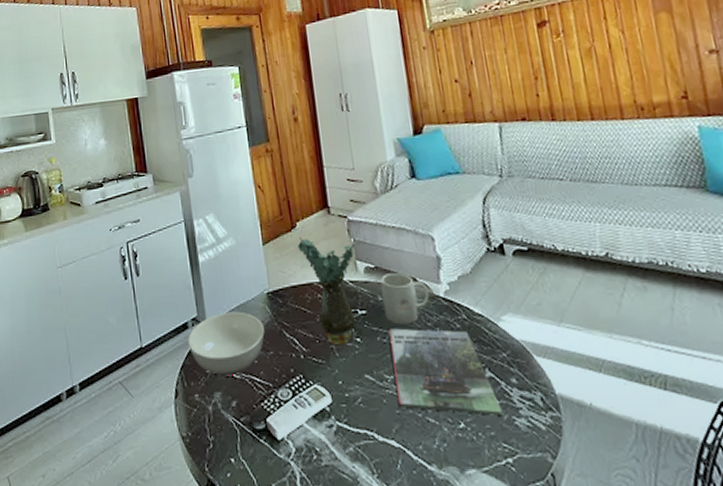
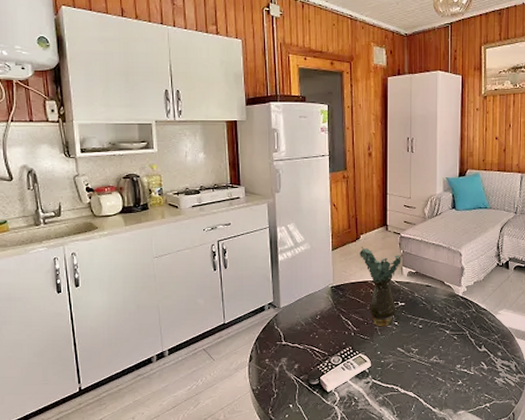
bowl: present [188,311,265,376] -> none [264,299,326,347]
mug: present [380,273,430,325] -> none [417,277,452,314]
magazine: present [389,328,503,415] -> none [419,316,488,376]

